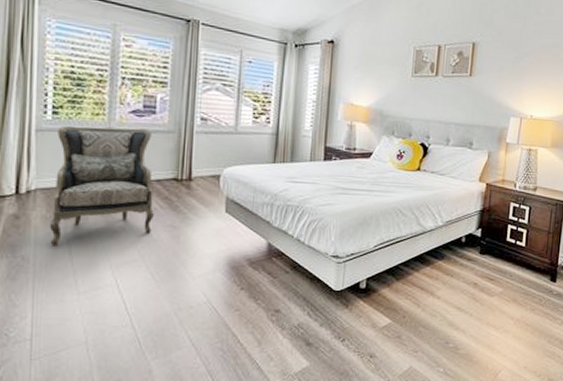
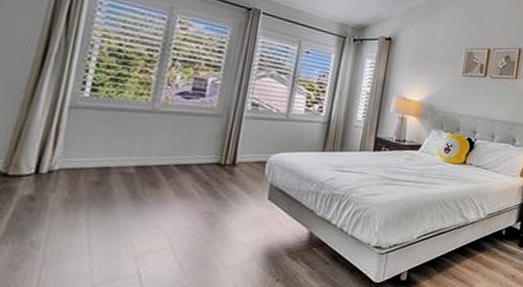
armchair: present [49,125,154,247] -> none [67,103,198,232]

